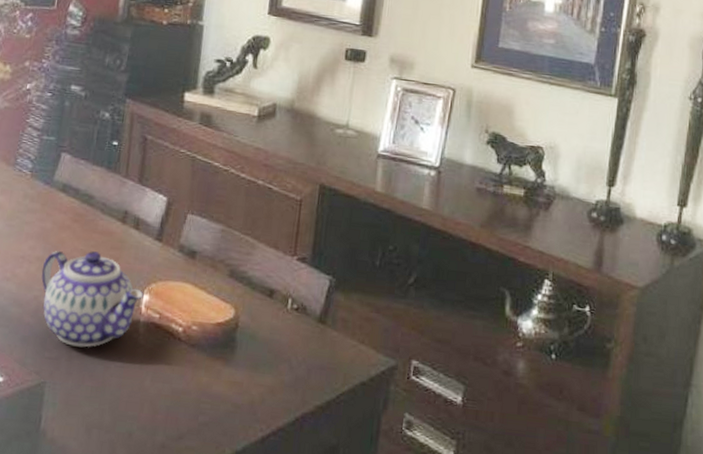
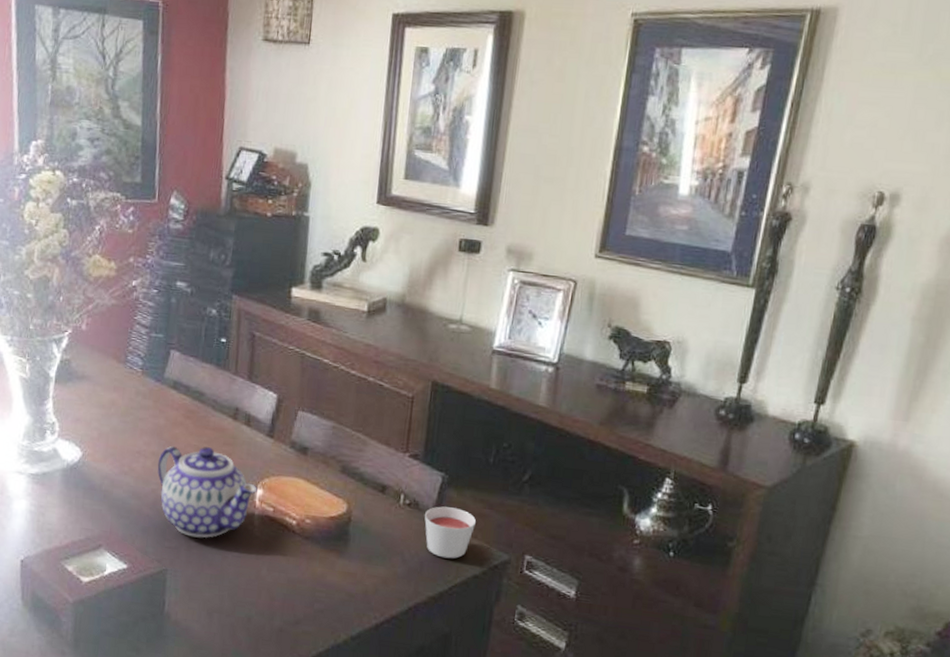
candle: none [311,310,363,366] -> present [424,506,476,559]

